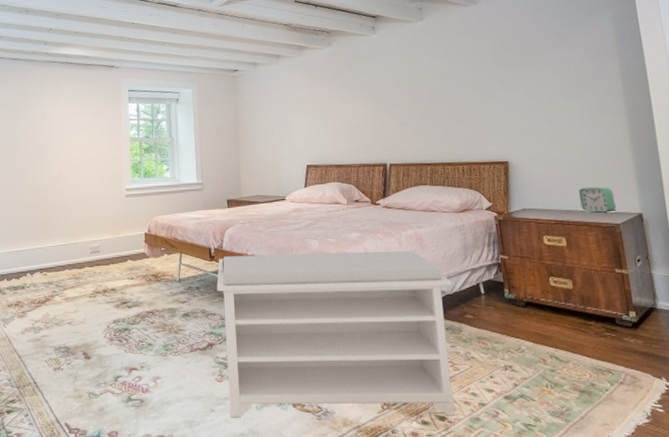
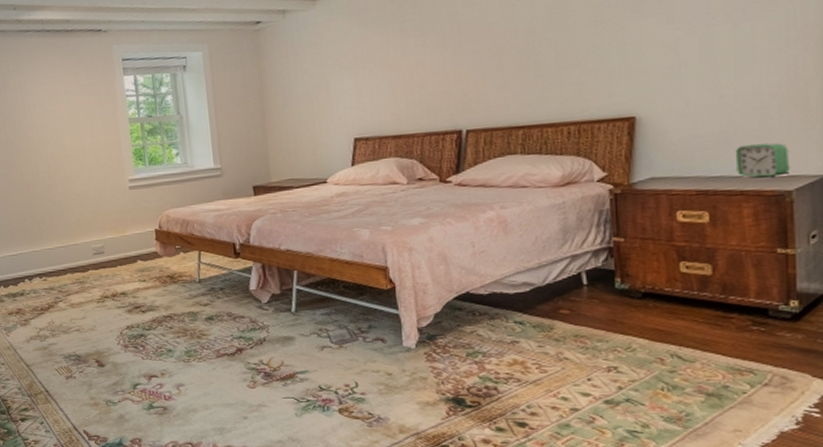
bench: present [217,250,455,418] -> none [244,236,544,425]

